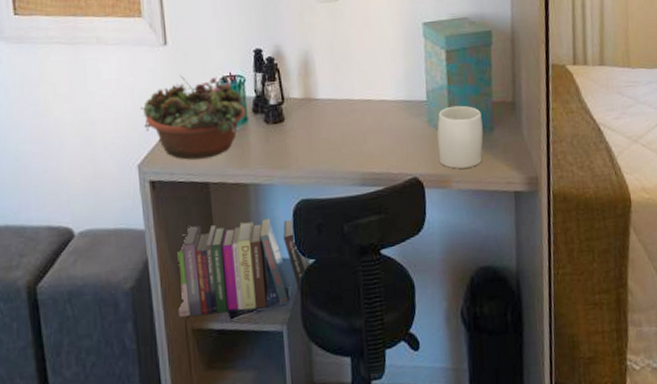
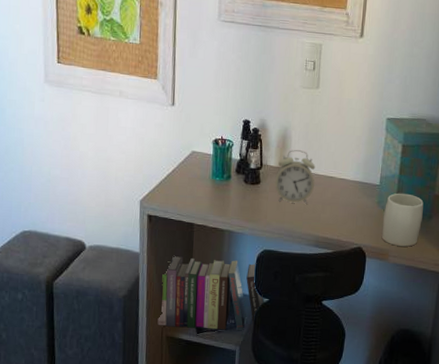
succulent planter: present [140,75,246,160] -> none [147,132,231,204]
alarm clock: none [302,74,350,139] -> present [275,149,315,204]

